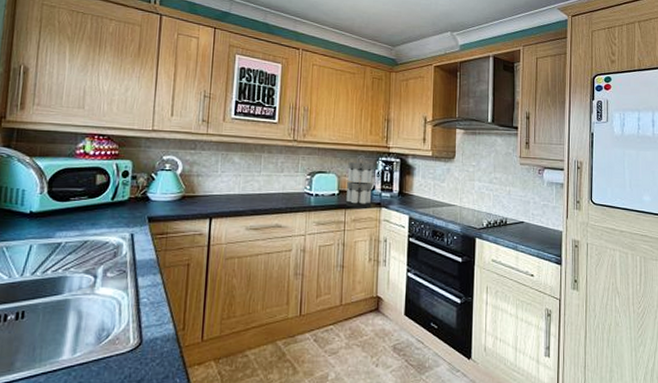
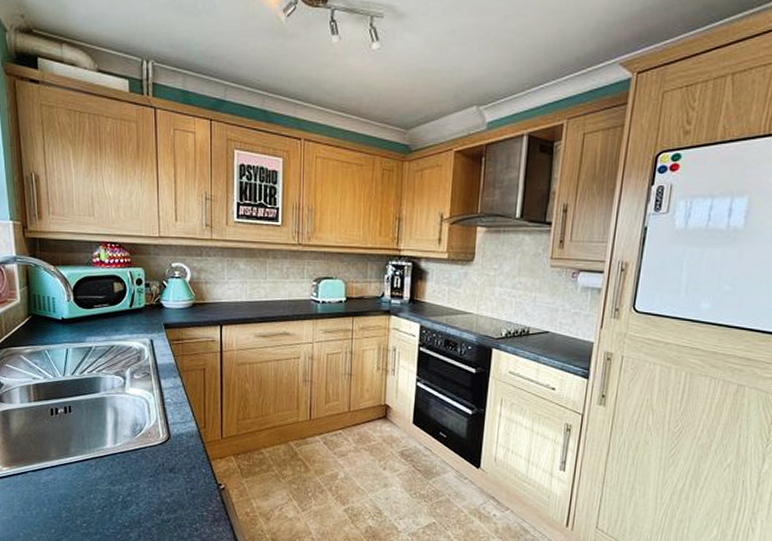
spice rack: present [345,155,374,208] -> none [352,259,384,316]

